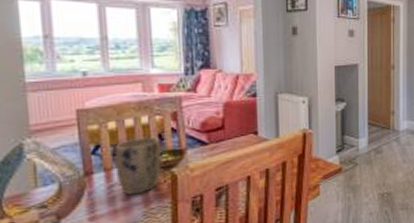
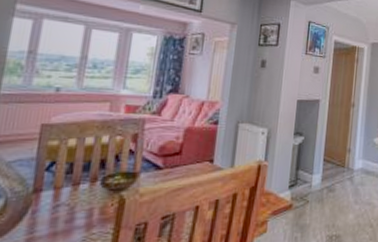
plant pot: present [114,138,162,196] -> none [65,158,116,217]

